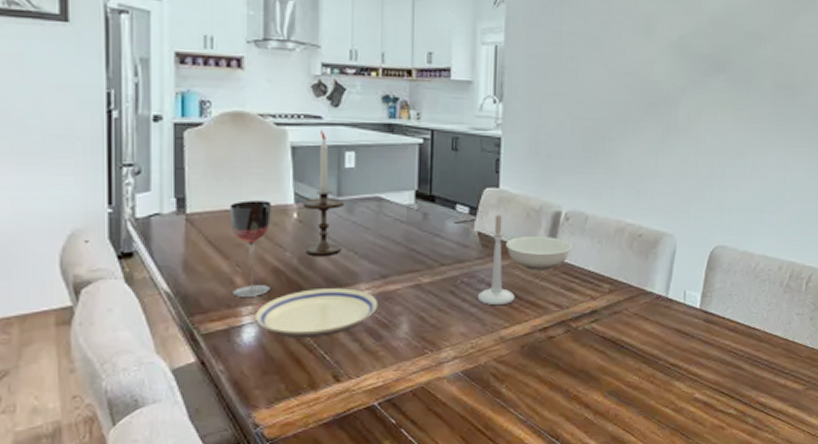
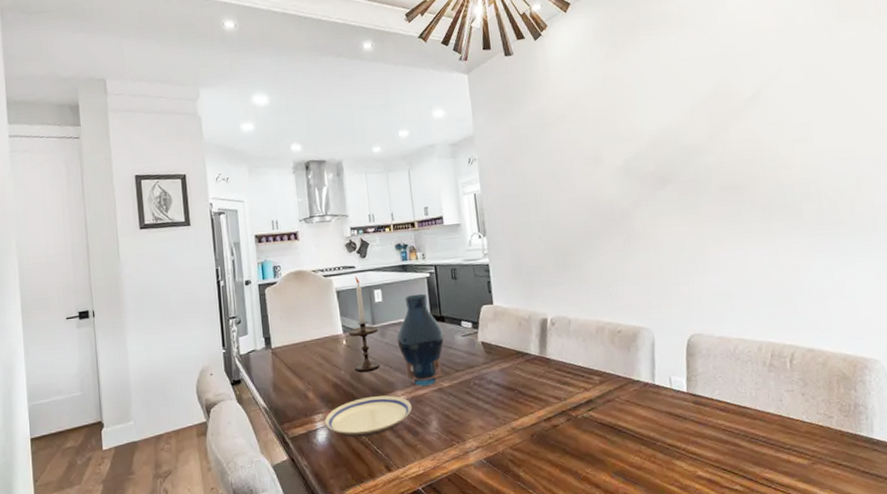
wineglass: present [230,200,271,298] -> none [299,333,333,408]
vase: none [368,163,431,280] -> present [397,293,444,386]
candlestick: present [477,214,515,306] -> none [488,326,520,402]
bowl: present [506,235,572,271] -> none [505,340,561,370]

